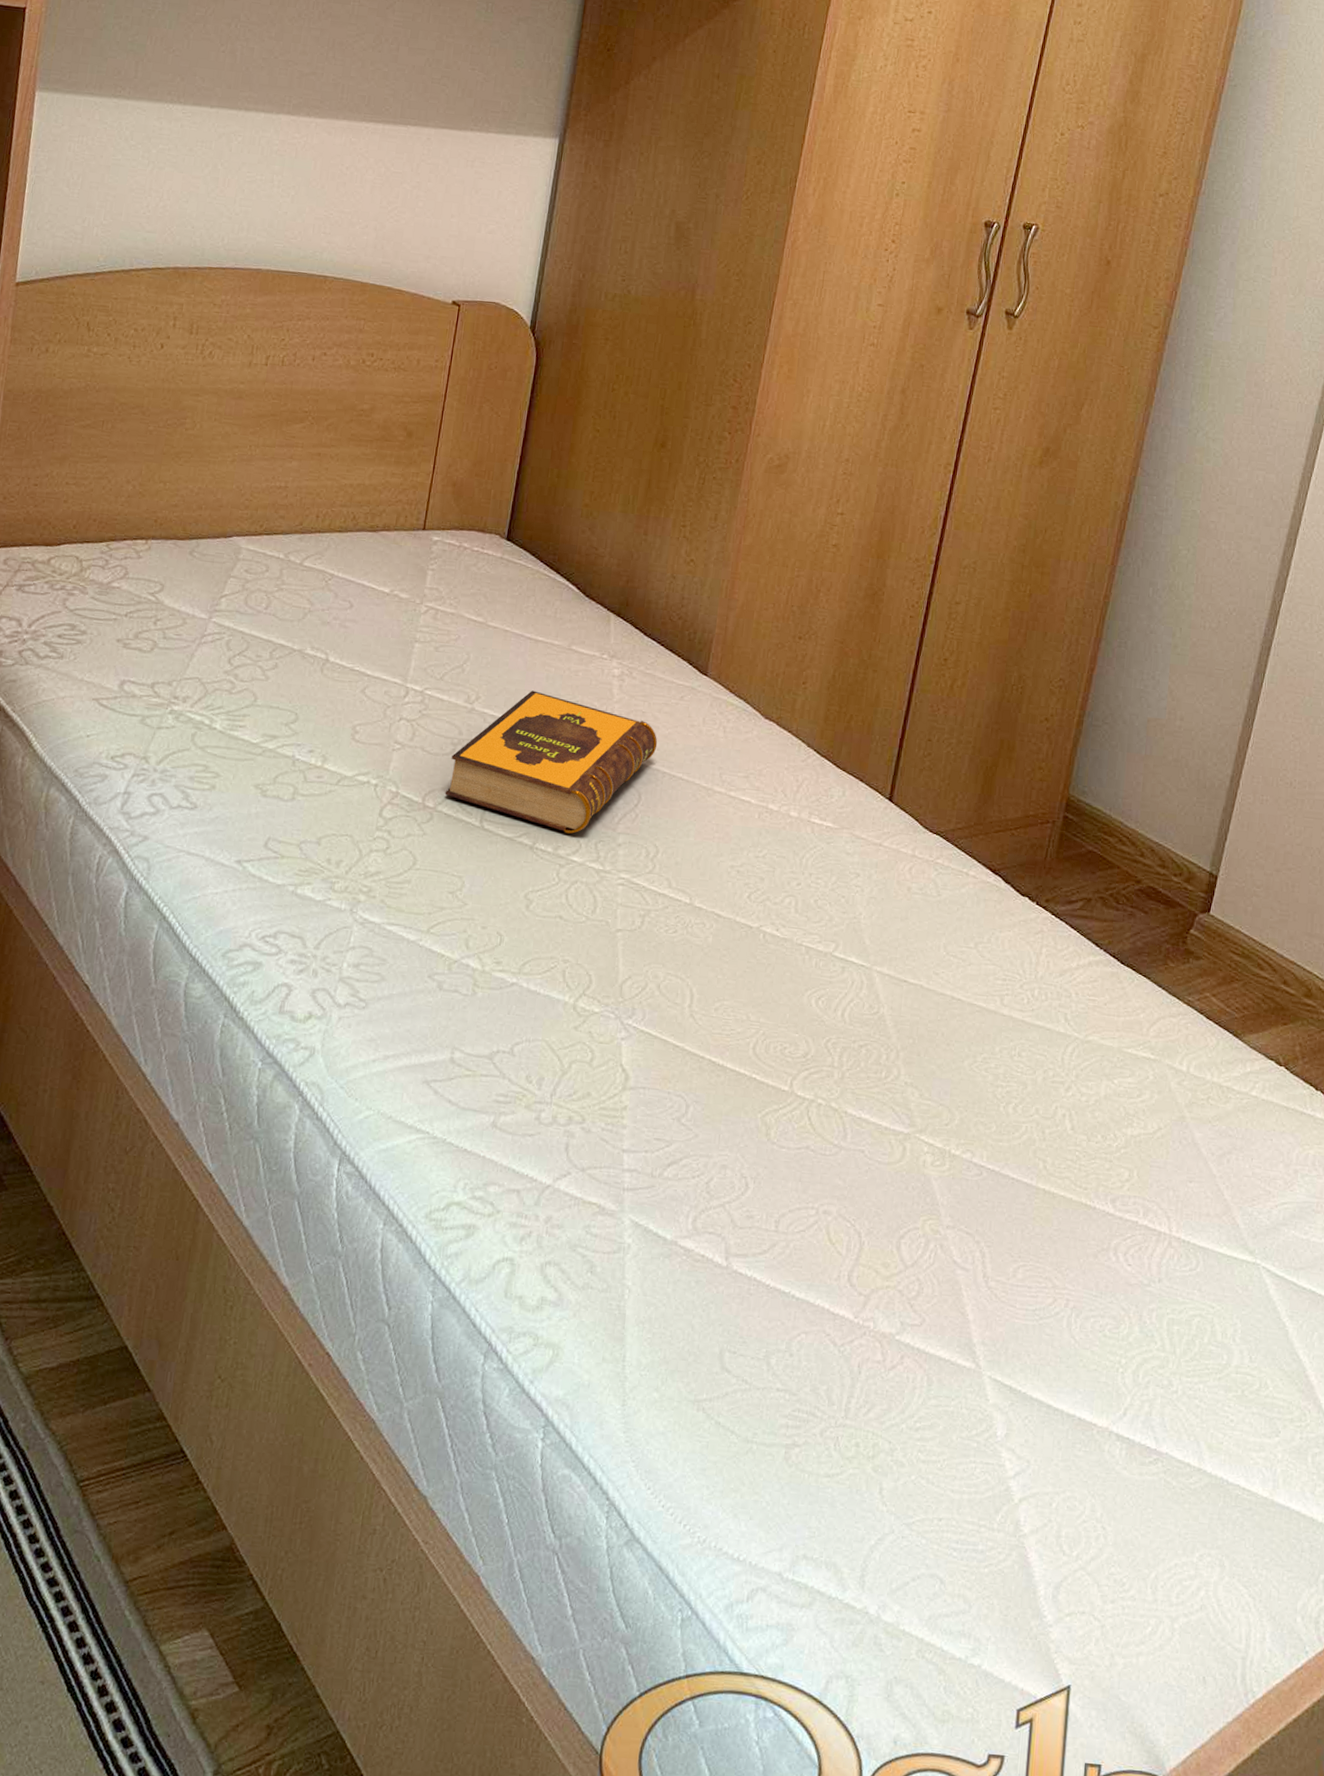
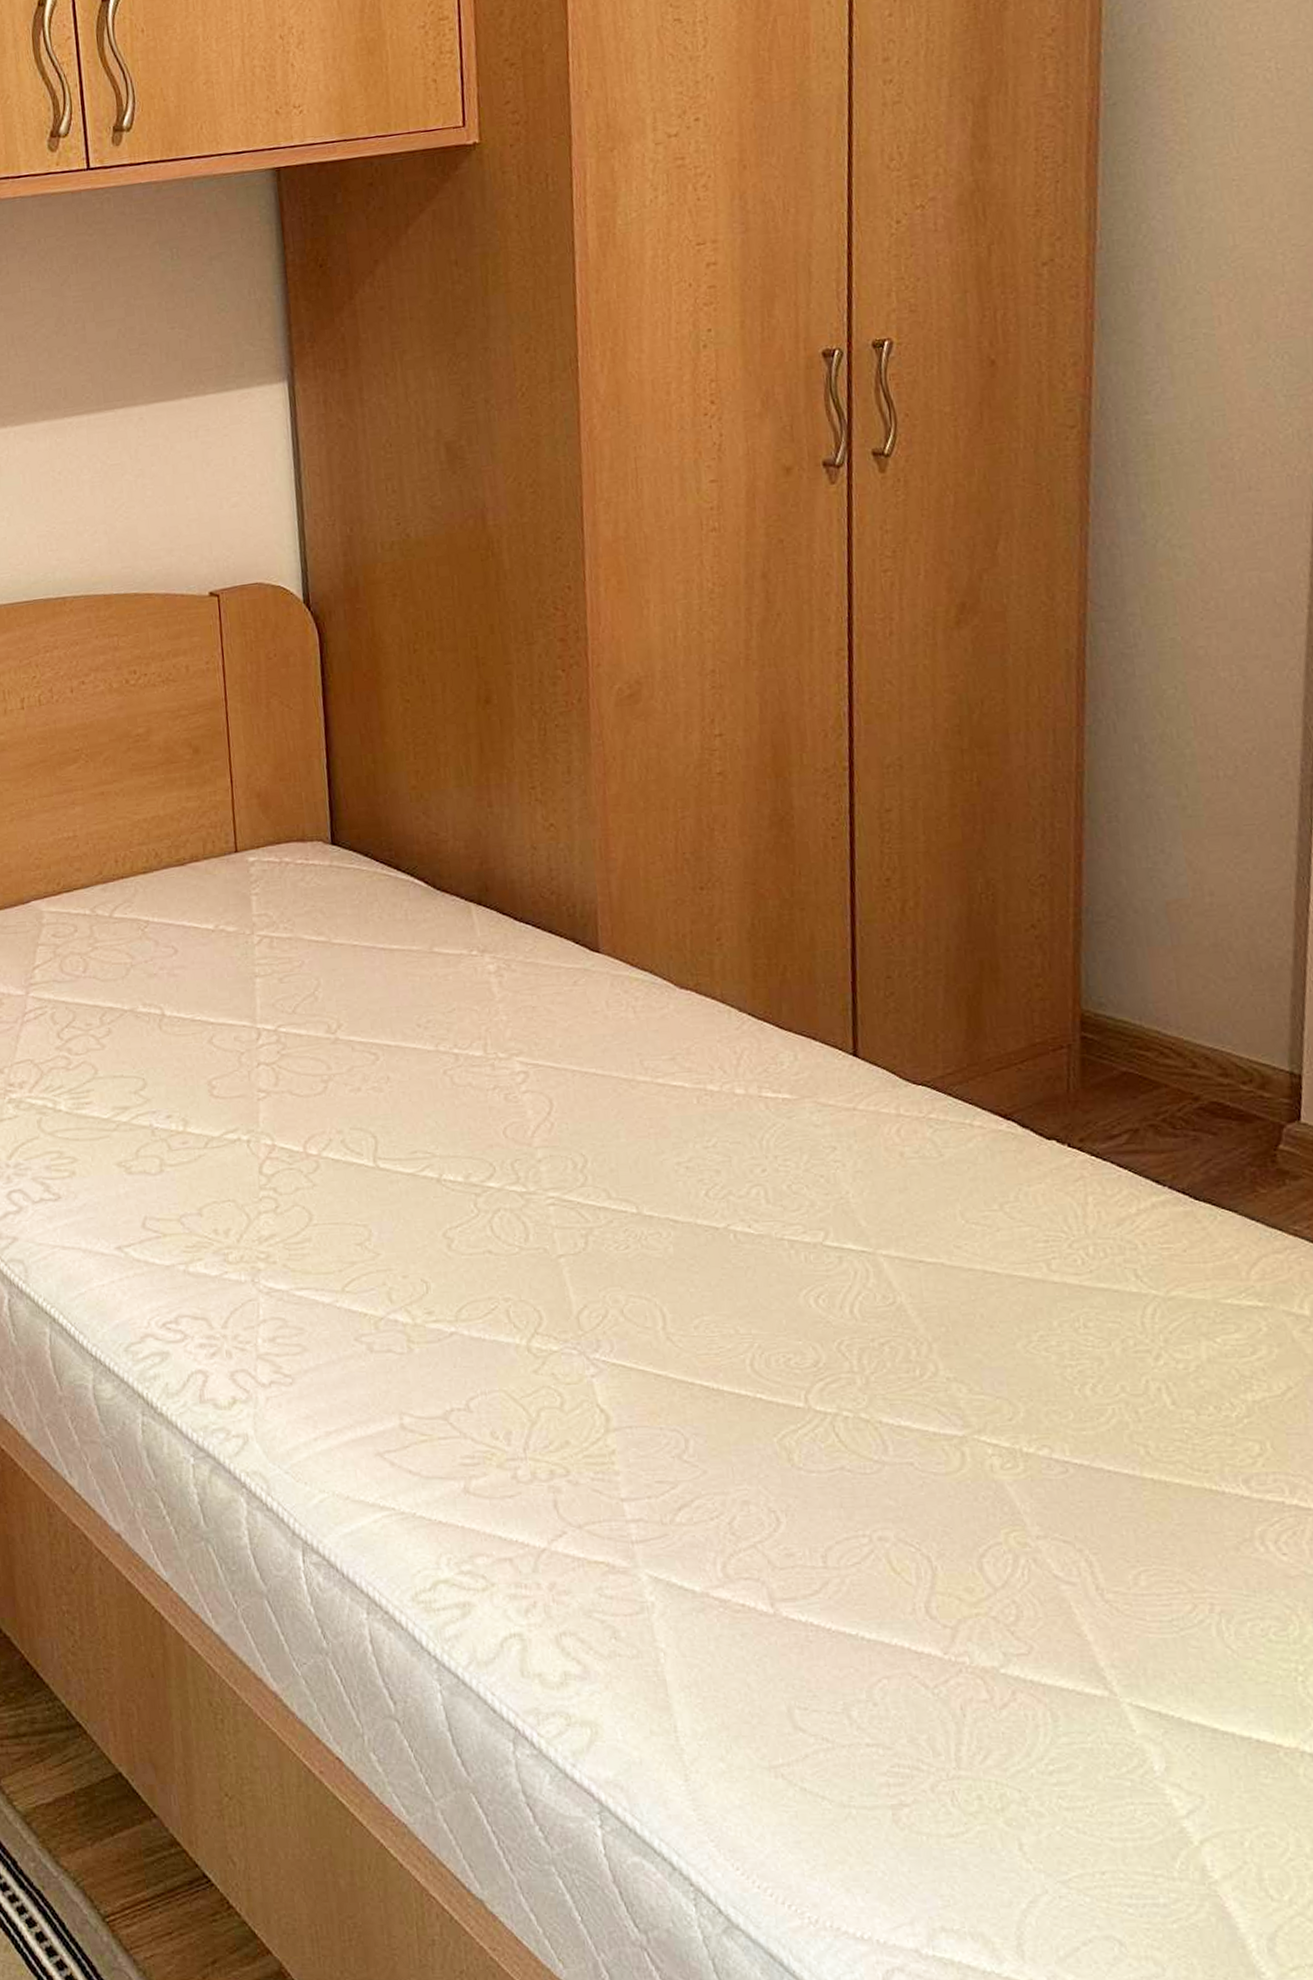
hardback book: present [444,690,658,834] -> none [324,1006,559,1158]

